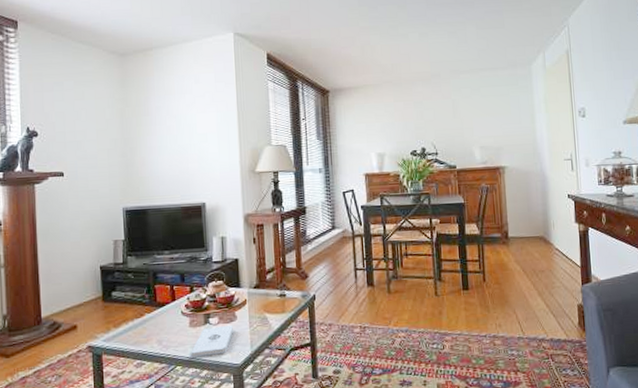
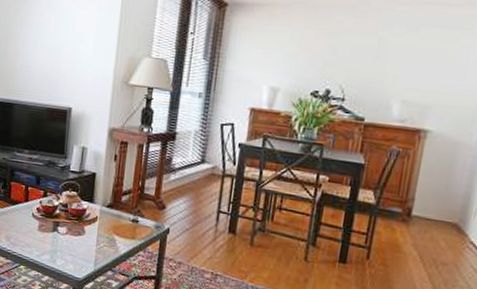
notepad: present [191,326,233,358] -> none [35,235,80,264]

